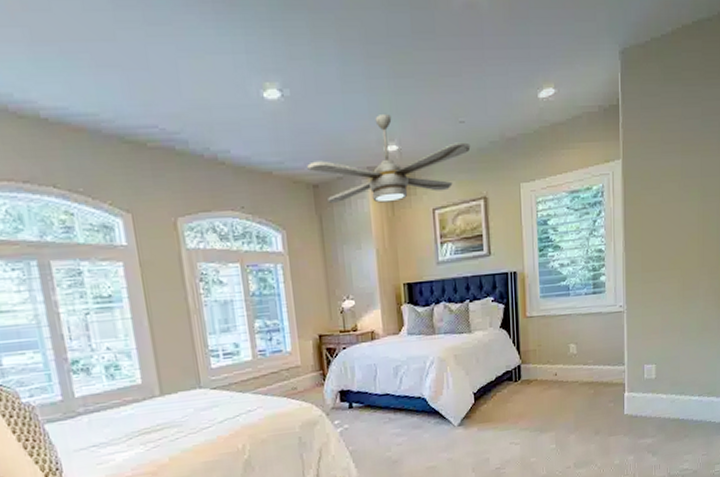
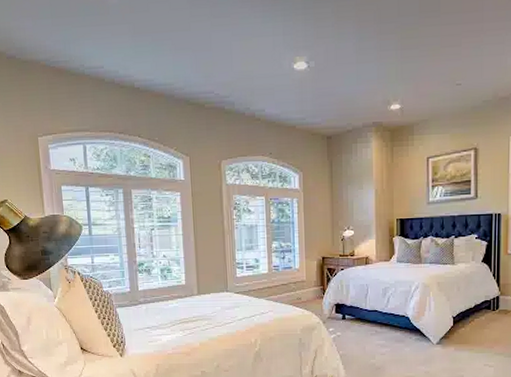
ceiling fan: present [307,114,471,204] -> none [324,79,465,152]

